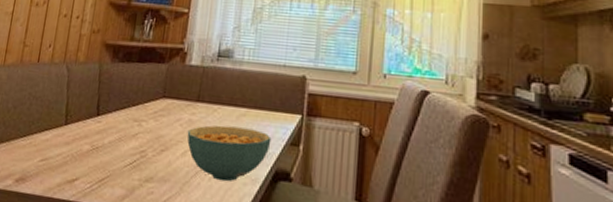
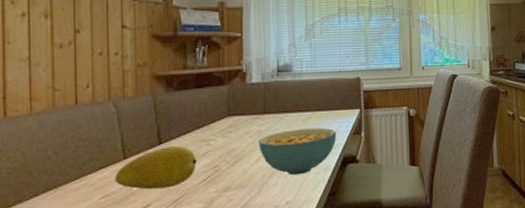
fruit: none [54,119,127,165] -> present [115,146,197,190]

